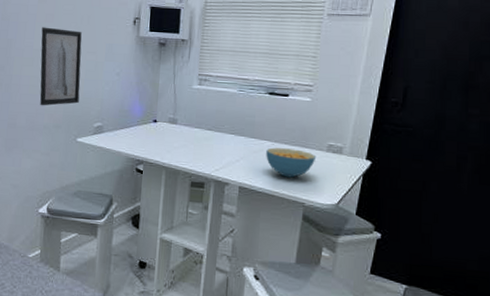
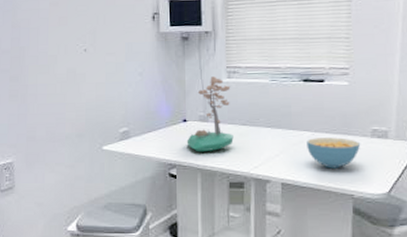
wall art: present [40,27,82,106] -> none [55,31,102,115]
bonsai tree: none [155,82,201,152] -> present [186,76,234,152]

